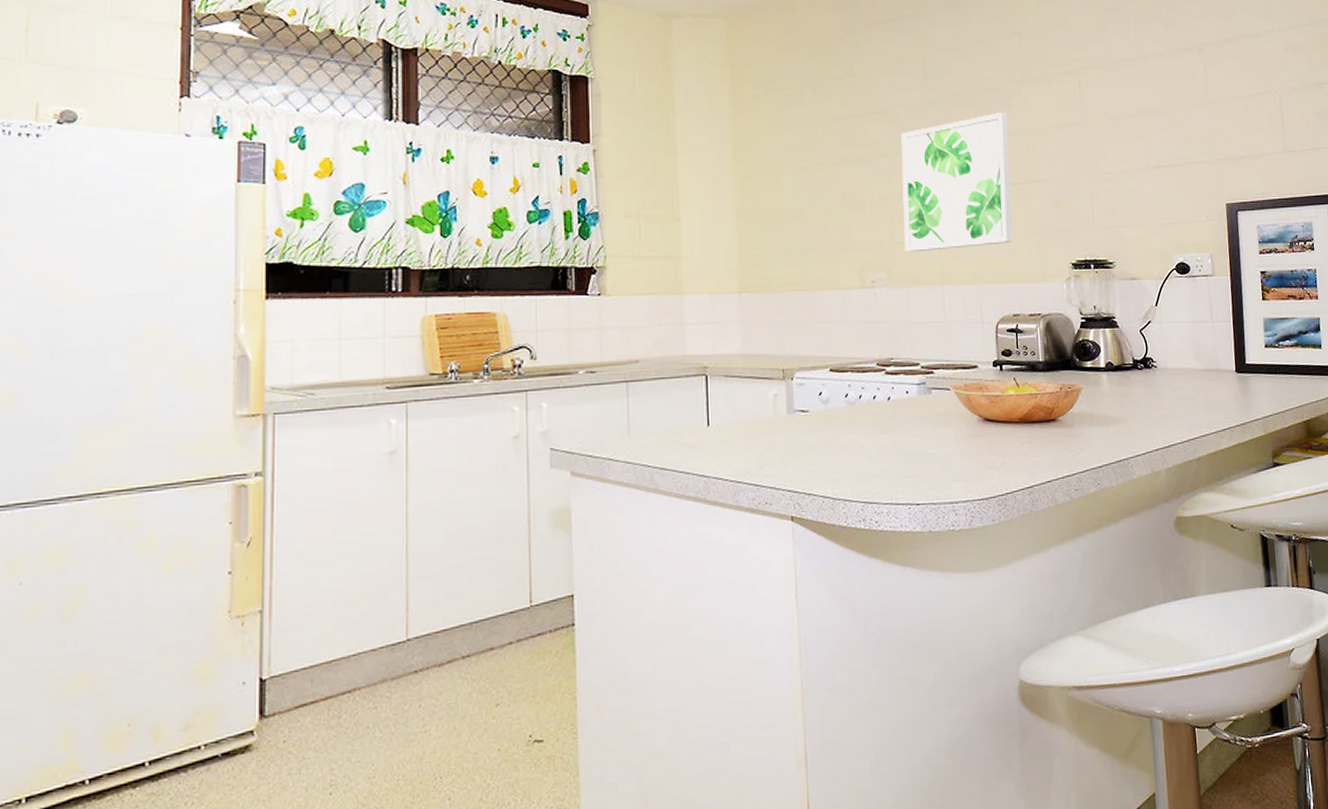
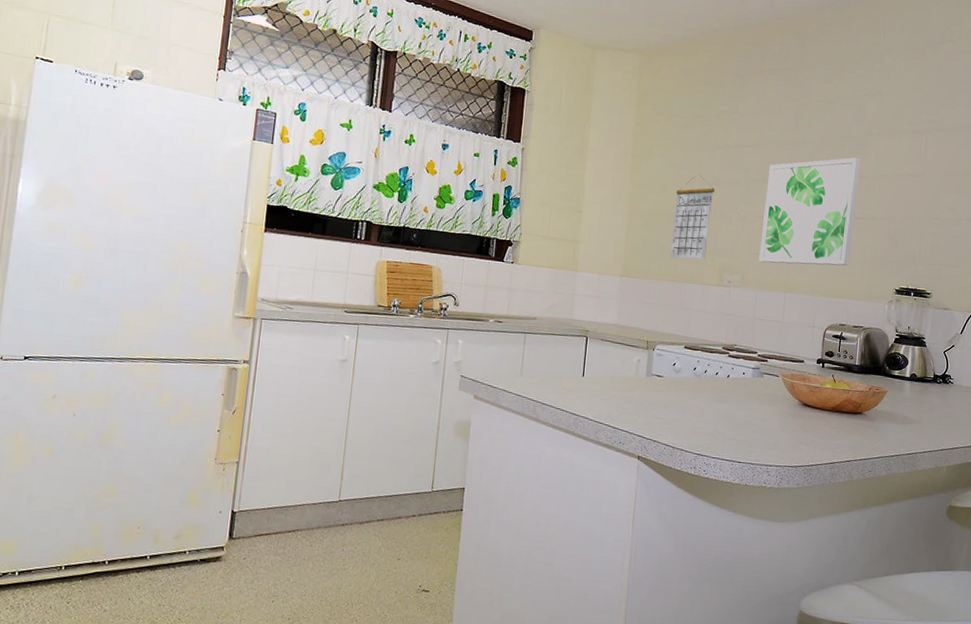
calendar: none [792,154,840,262] -> present [669,174,715,260]

